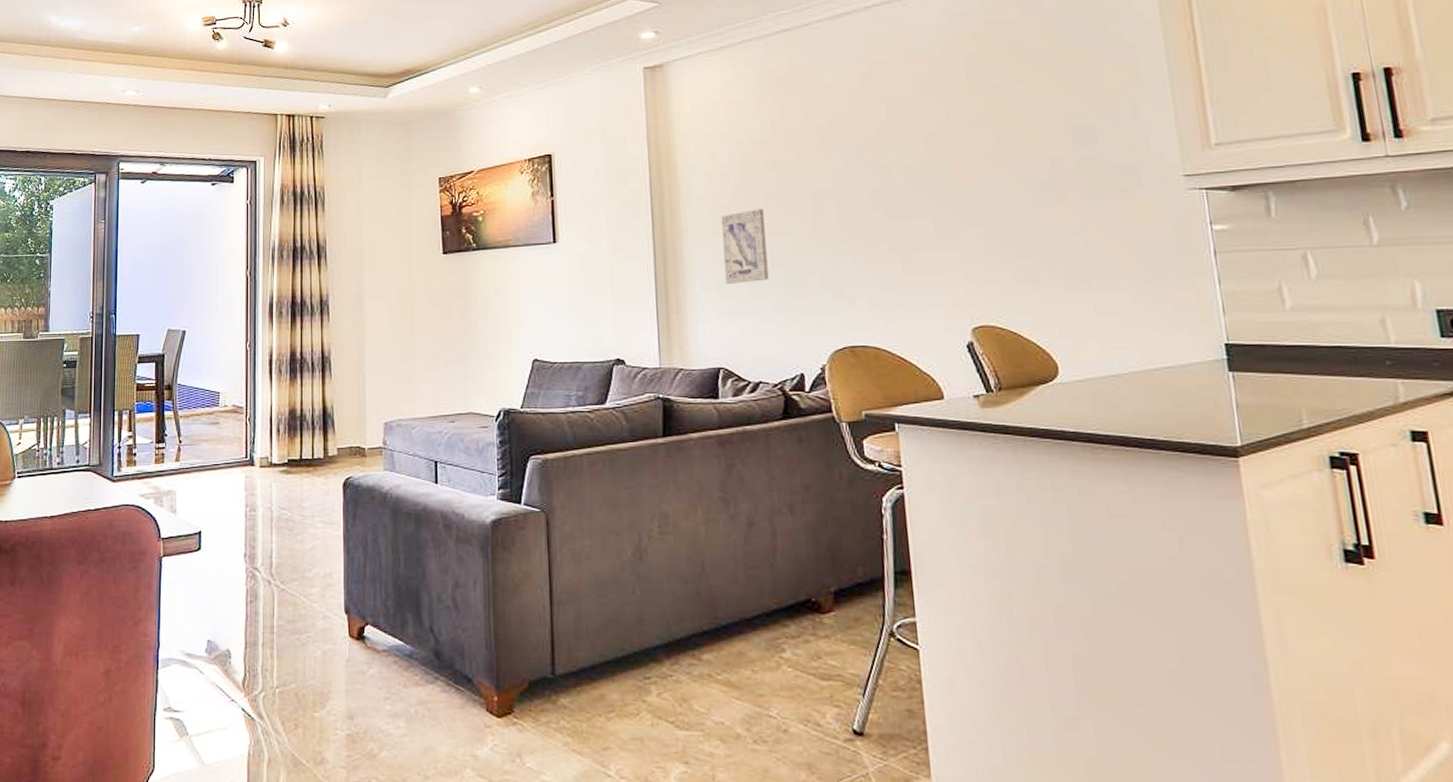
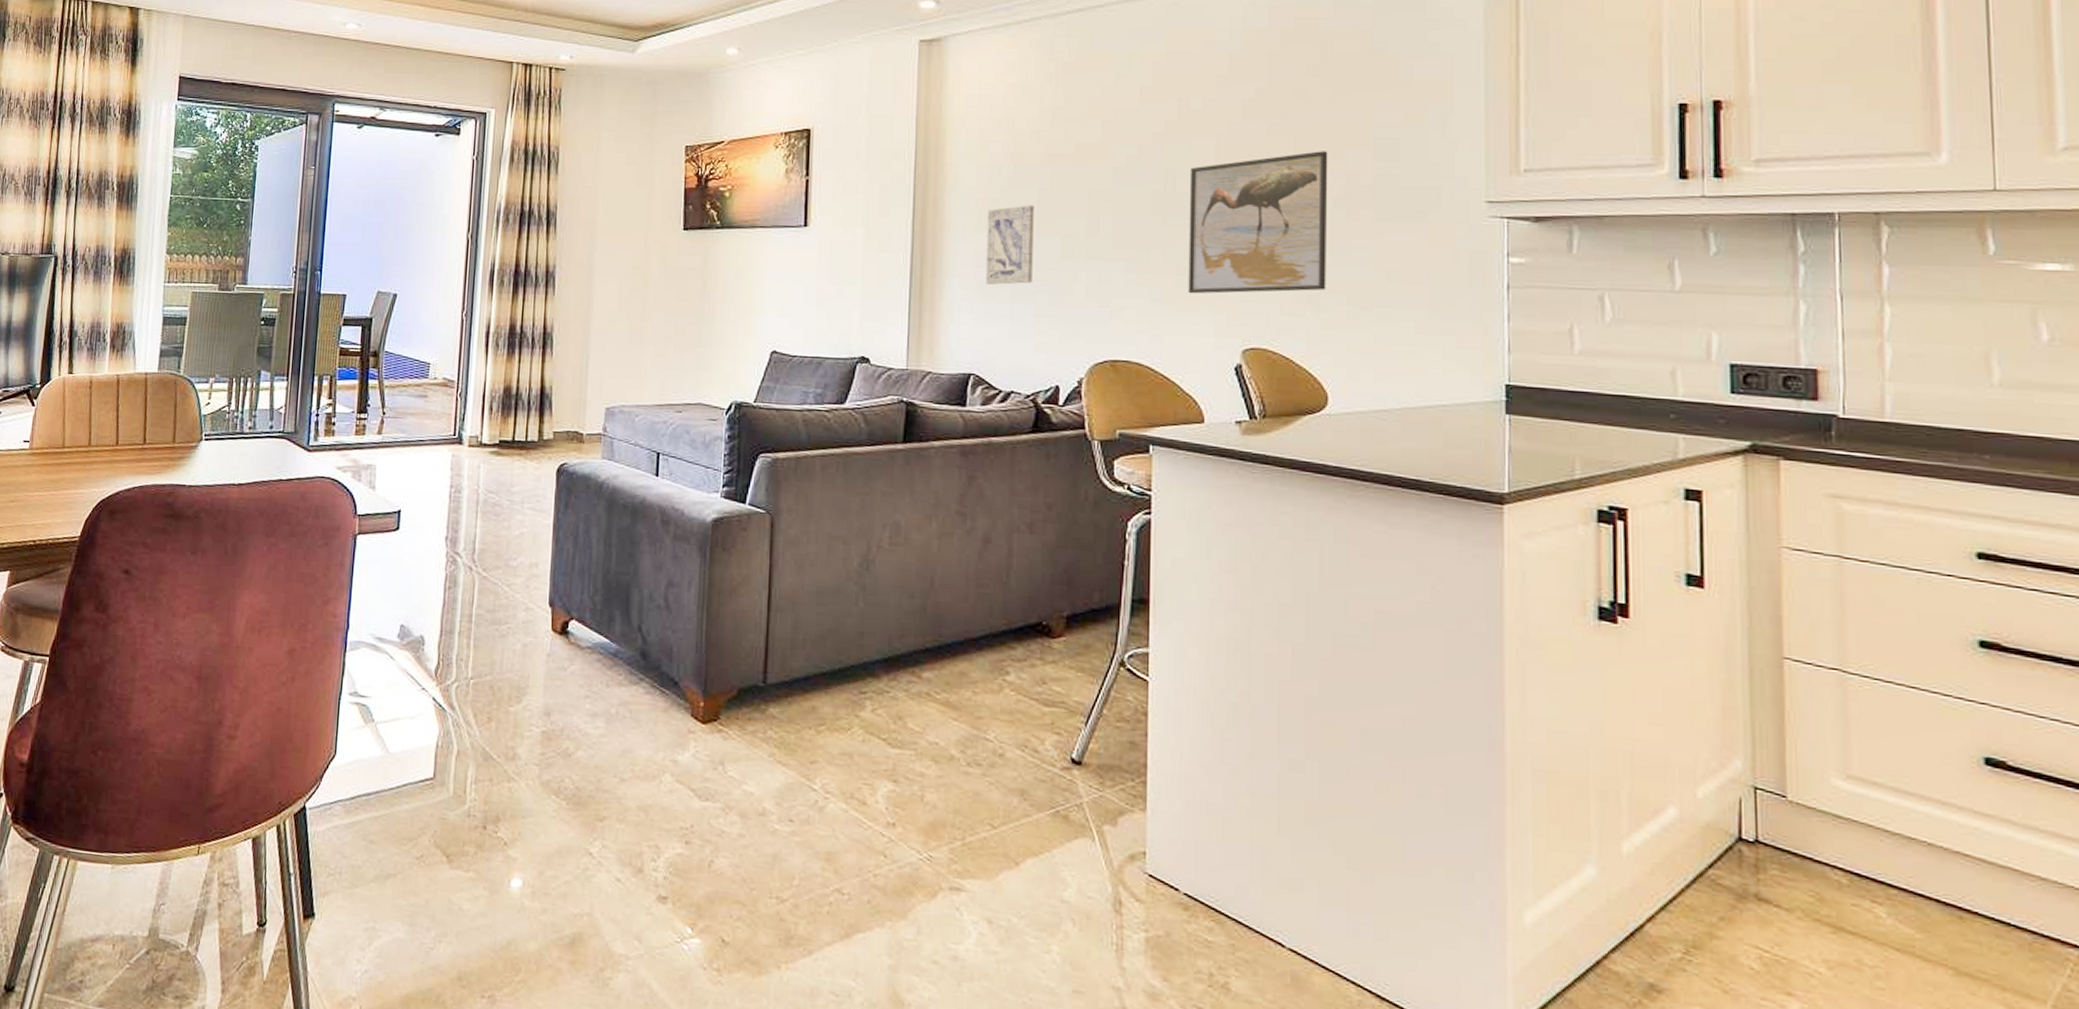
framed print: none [904,140,1044,280] -> present [1188,151,1328,294]

